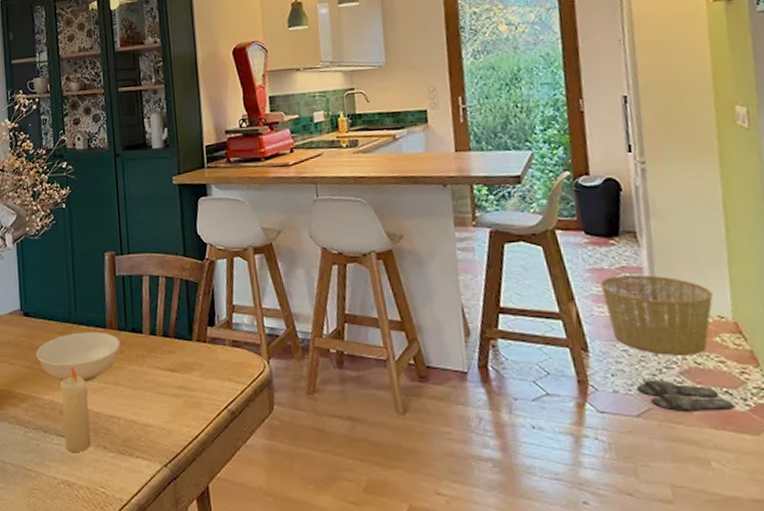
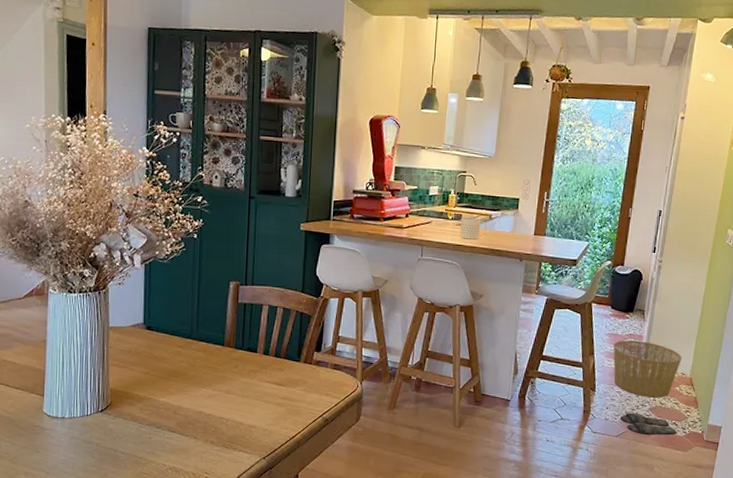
bowl: present [36,331,120,383] -> none [155,347,236,390]
candle: present [59,367,91,453] -> none [175,376,202,446]
mug: none [358,141,393,169] -> present [460,217,487,240]

